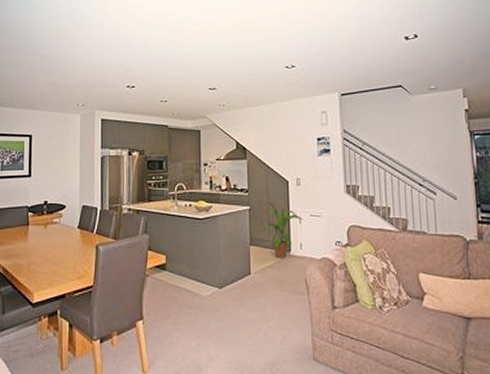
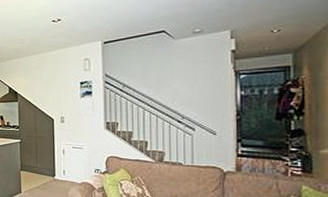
house plant: present [263,202,304,259] -> none [32,136,67,182]

